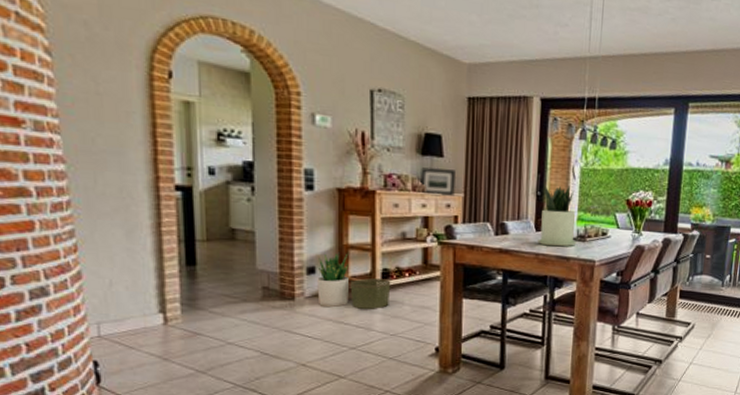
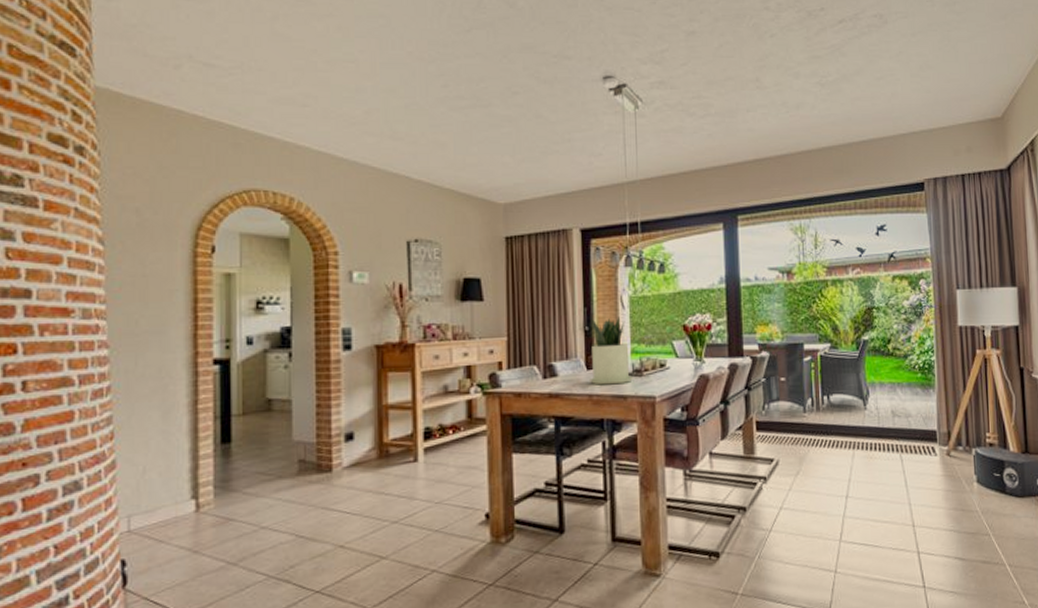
planter: present [317,252,349,308] -> none [356,412,389,478]
basket: present [350,278,391,310] -> none [390,439,434,477]
picture frame: present [420,167,457,196] -> none [461,312,499,342]

